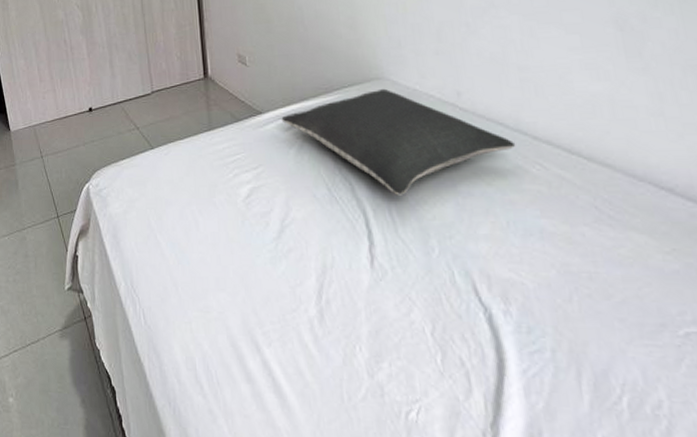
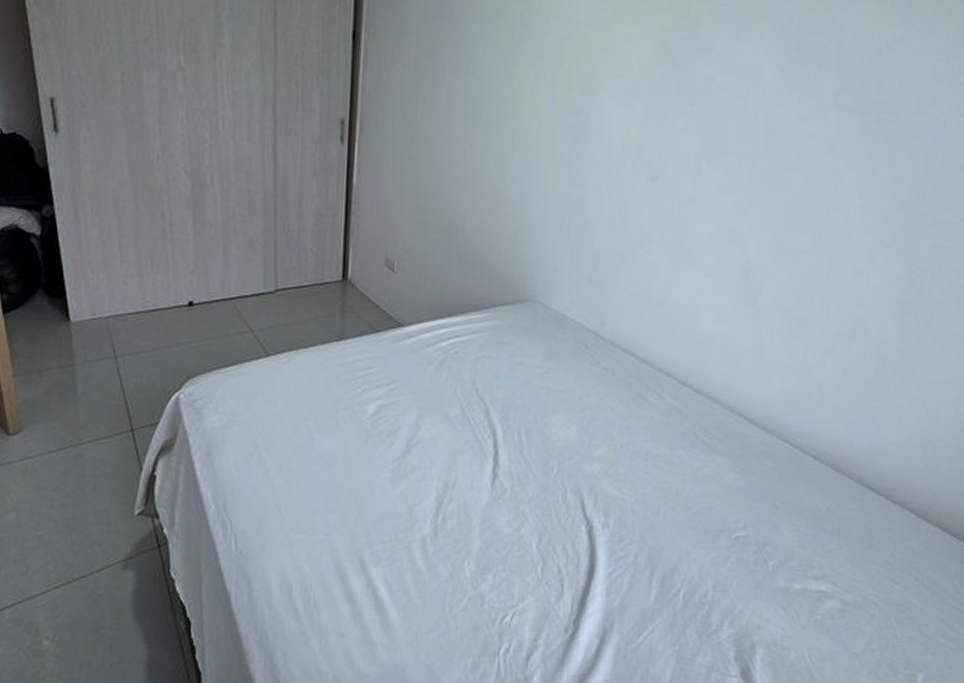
pillow: present [281,88,516,195] -> none [424,311,642,418]

